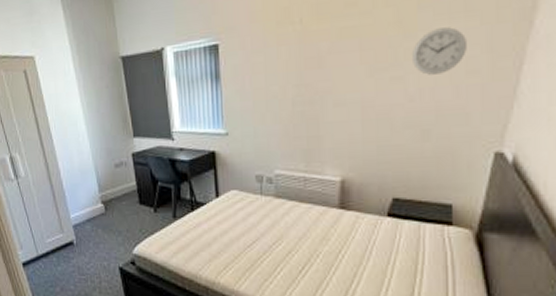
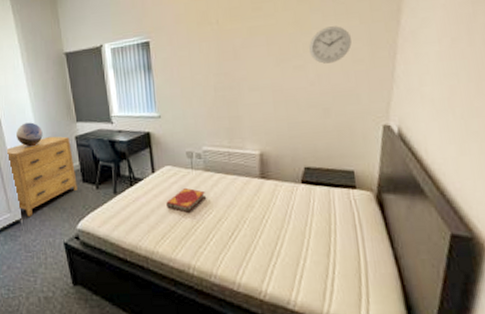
dresser: none [59,152,134,238] -> present [7,136,78,217]
decorative globe: none [68,136,97,163] -> present [16,122,43,147]
hardback book: none [230,215,275,243] -> present [166,187,205,213]

